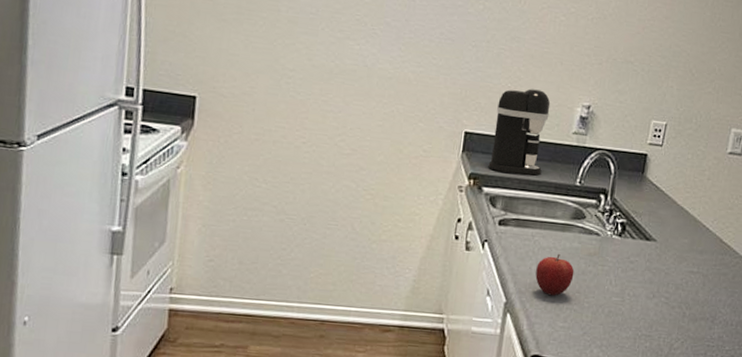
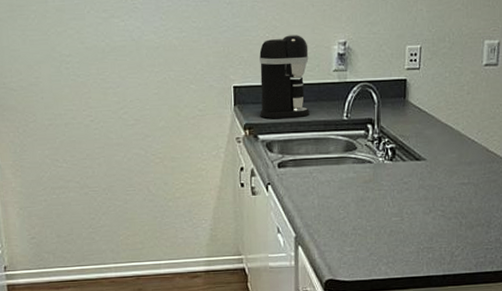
fruit: present [535,253,574,296] -> none [318,185,354,225]

